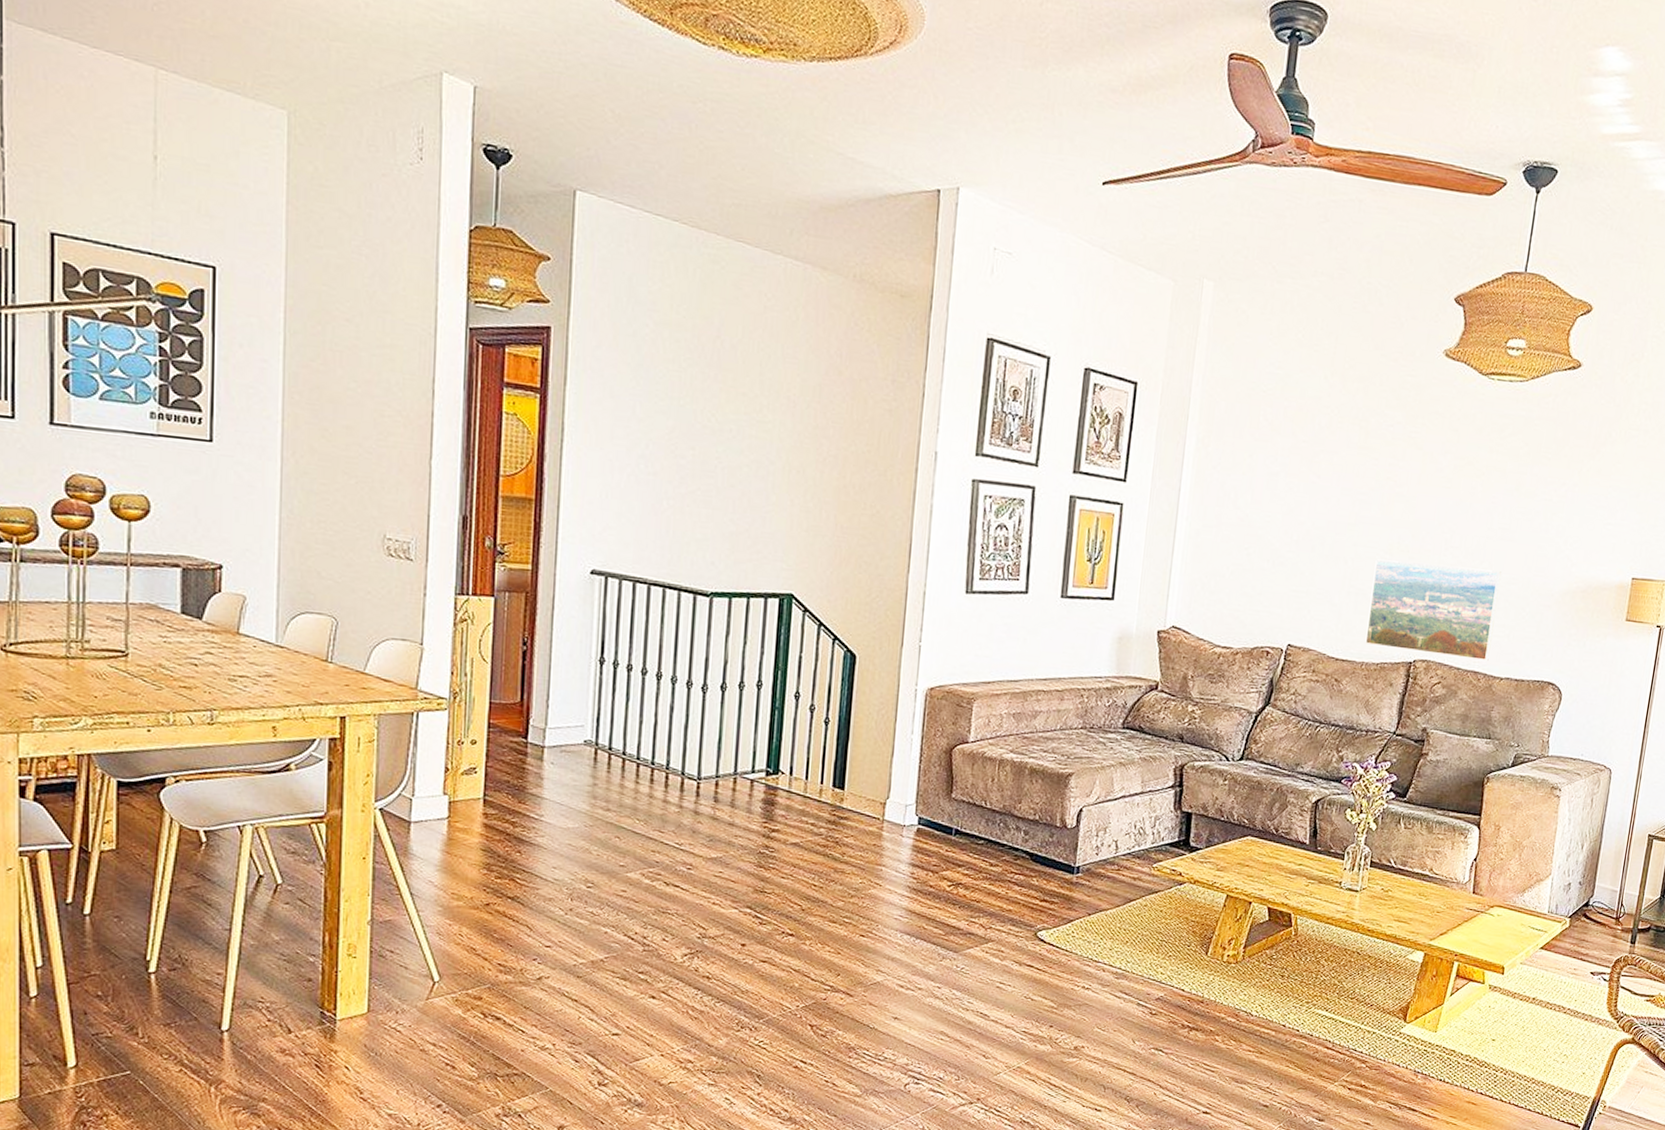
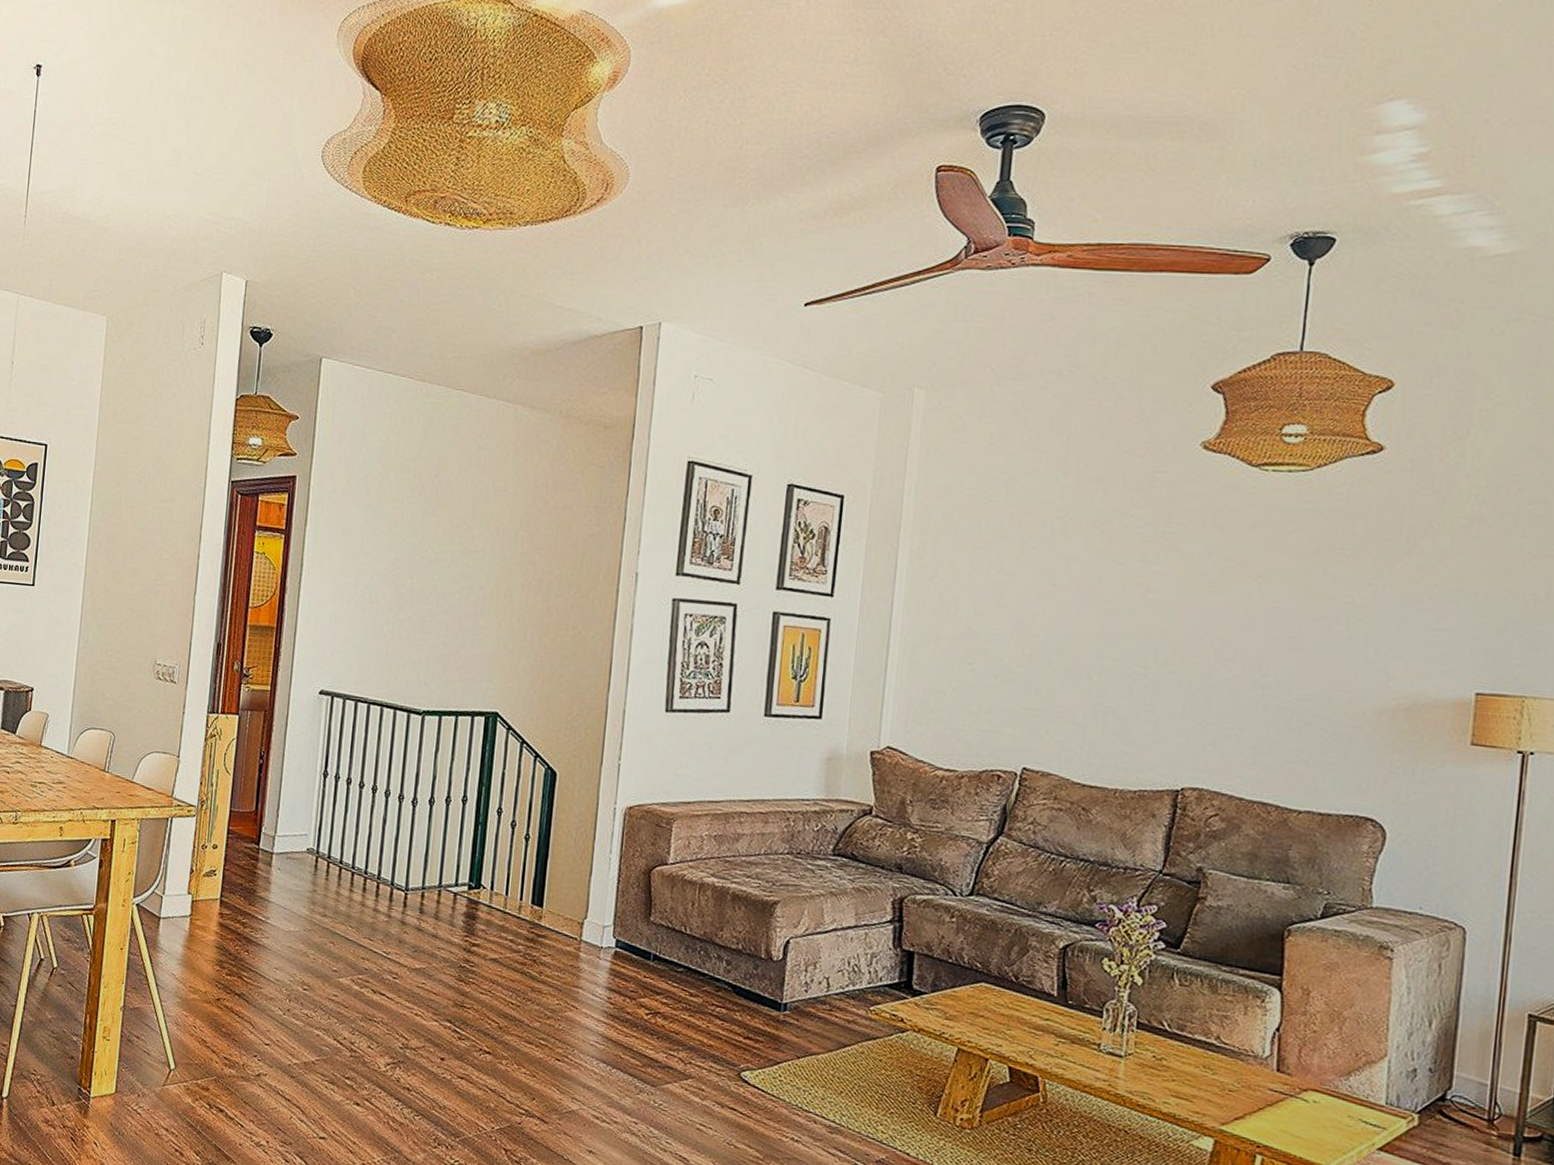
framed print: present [1365,559,1501,662] -> none [1118,673,1292,791]

